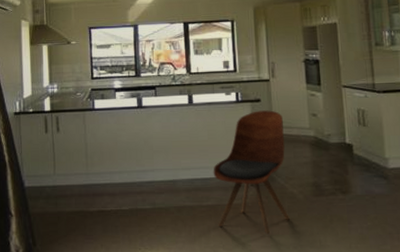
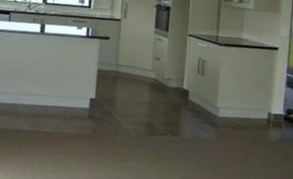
dining chair: present [213,110,291,235] -> none [52,47,129,166]

